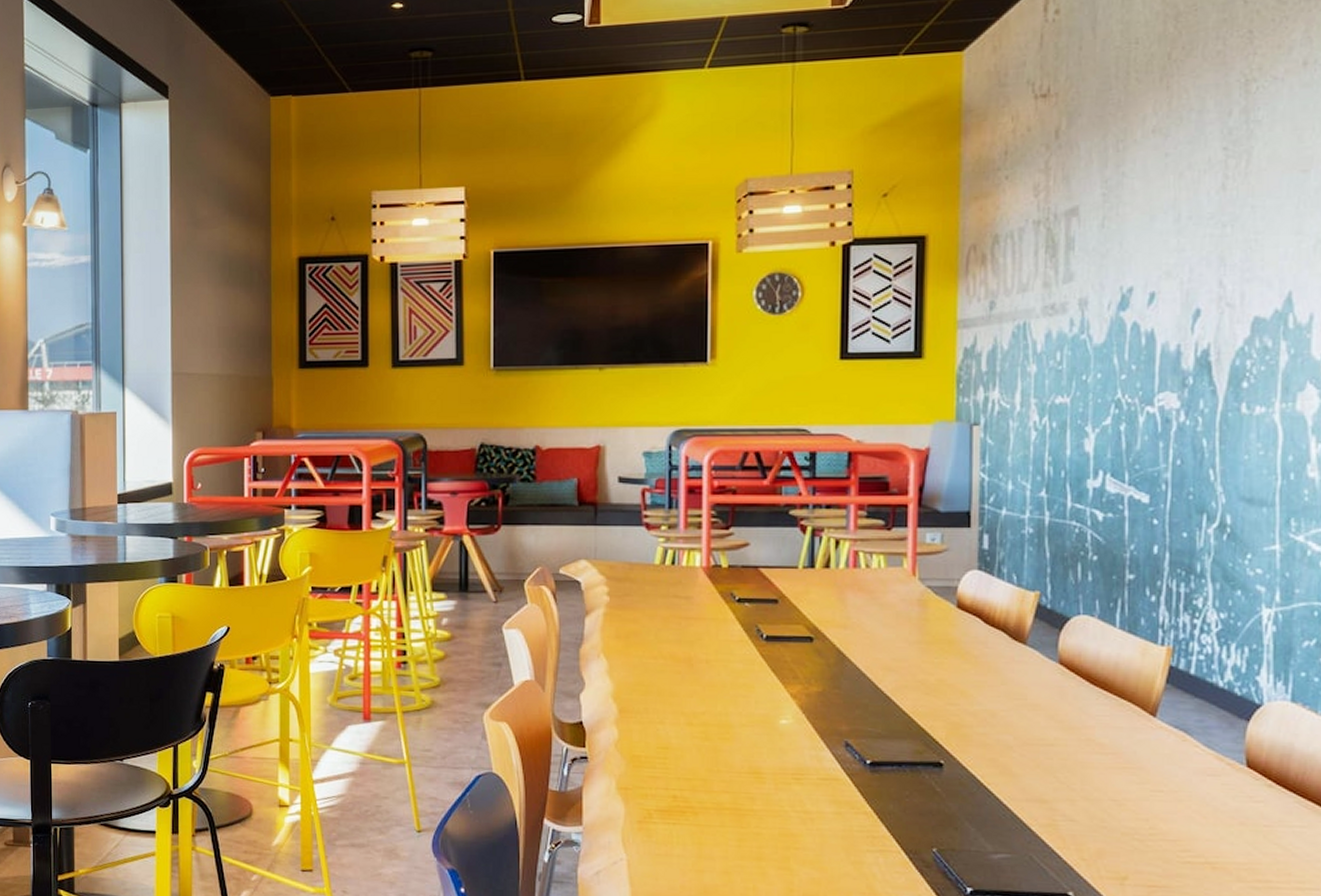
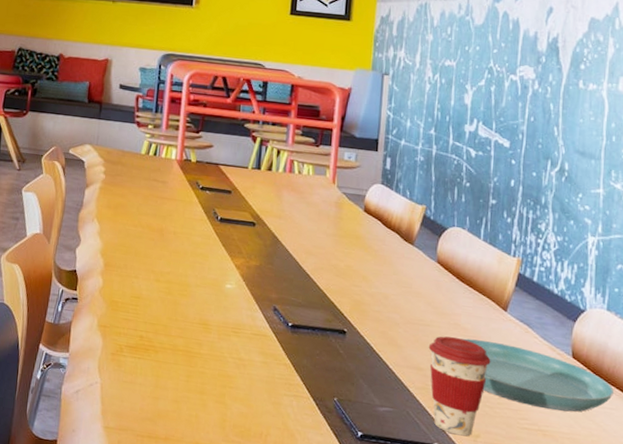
coffee cup: none [1053,756,1138,880] -> present [428,336,491,436]
saucer: none [1096,756,1304,836] -> present [461,338,614,412]

